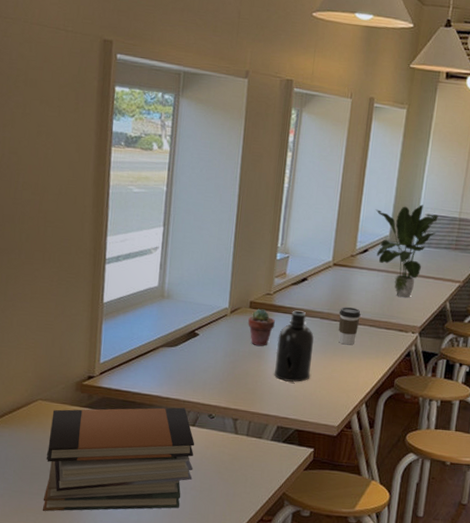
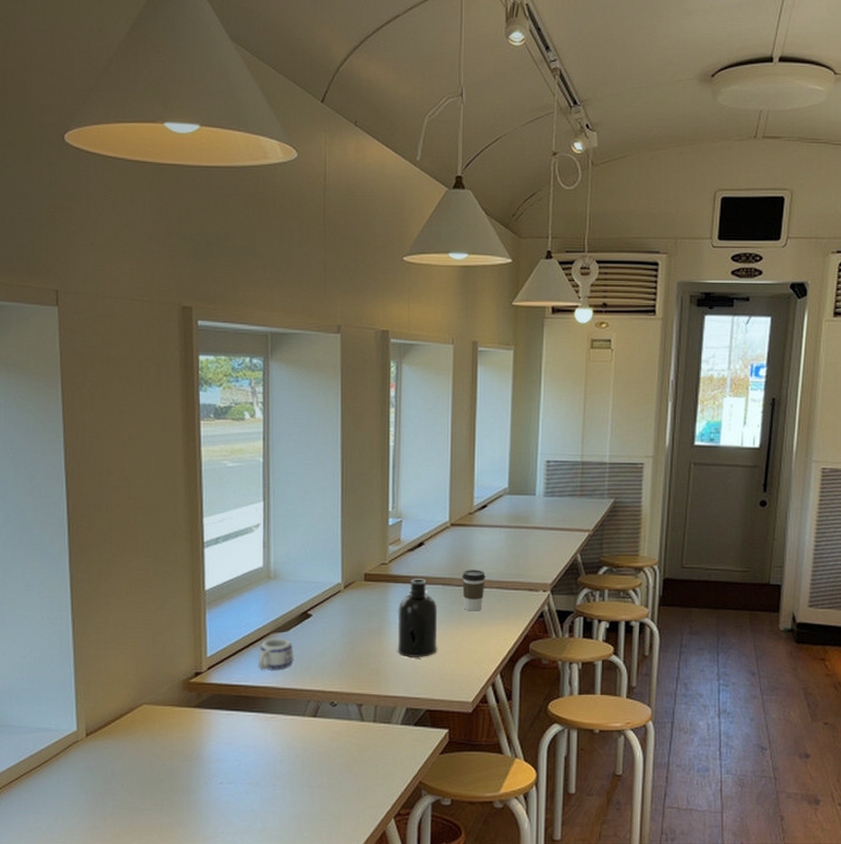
book stack: present [43,407,195,511] -> none [156,698,319,827]
mug: none [146,351,180,381] -> present [259,638,294,671]
potted succulent: present [248,309,275,347] -> none [364,581,393,622]
potted plant: present [375,204,438,298] -> none [490,451,559,554]

